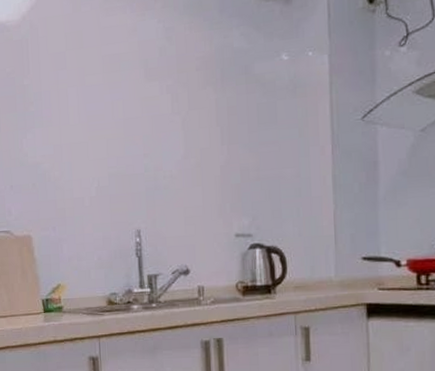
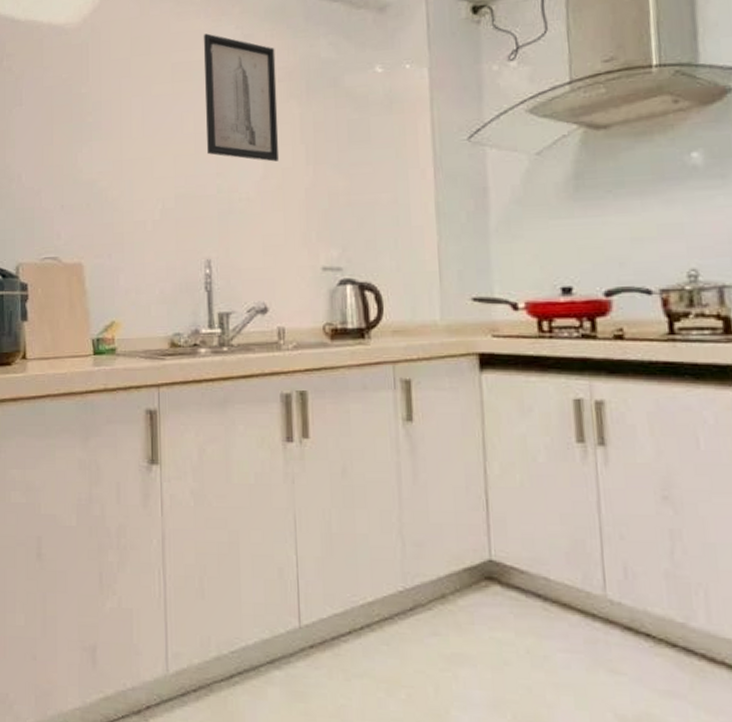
wall art: none [129,27,198,143] -> present [203,33,280,162]

